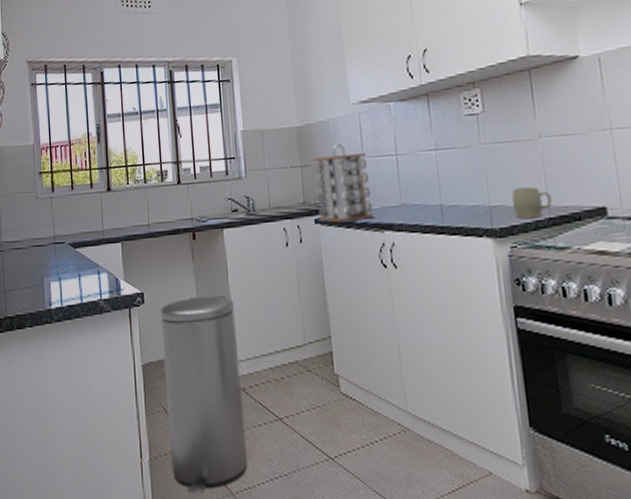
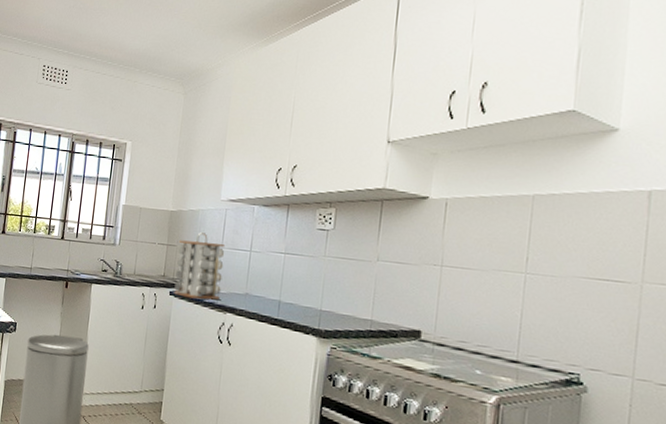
mug: present [511,187,553,219] -> none [340,299,377,328]

